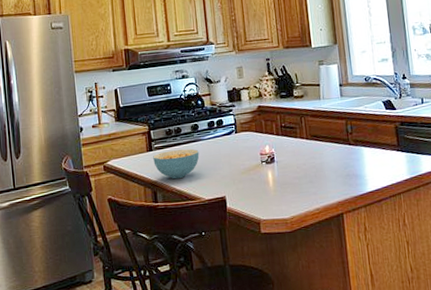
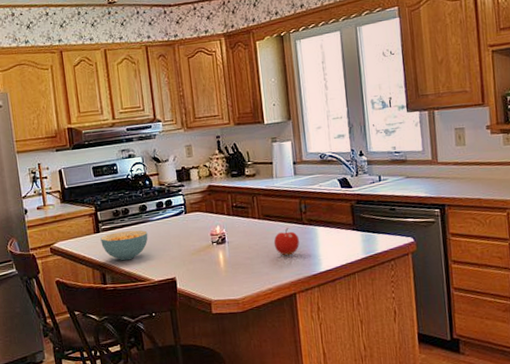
fruit: none [321,148,346,176] -> present [273,228,299,256]

